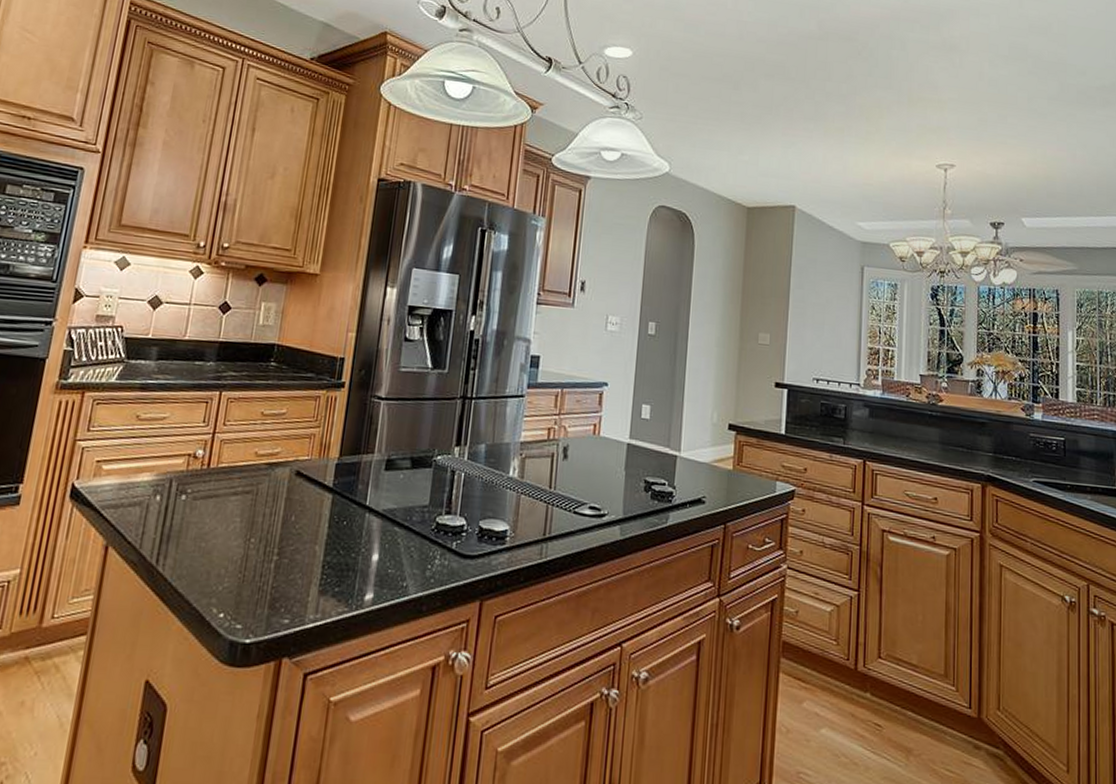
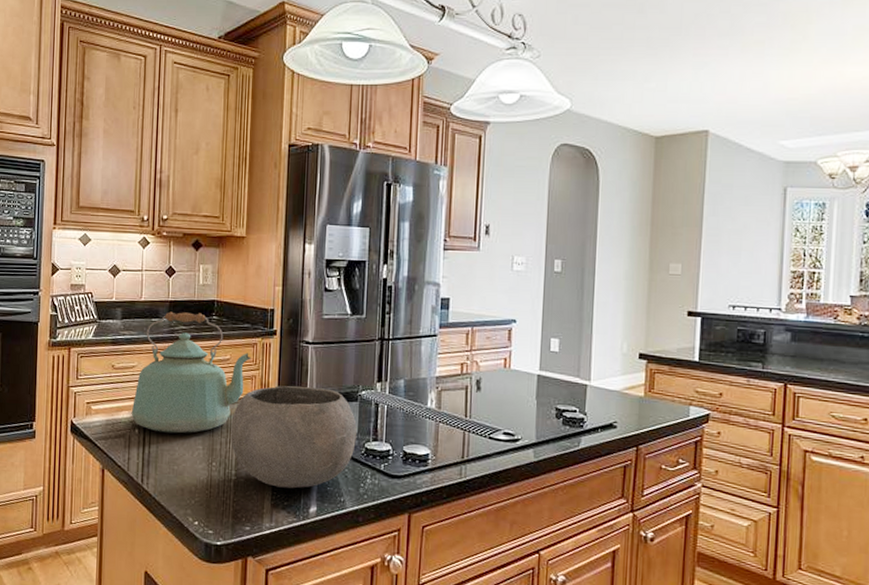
kettle: none [153,354,312,502] -> present [131,311,252,434]
bowl: none [276,447,429,571] -> present [230,385,357,489]

